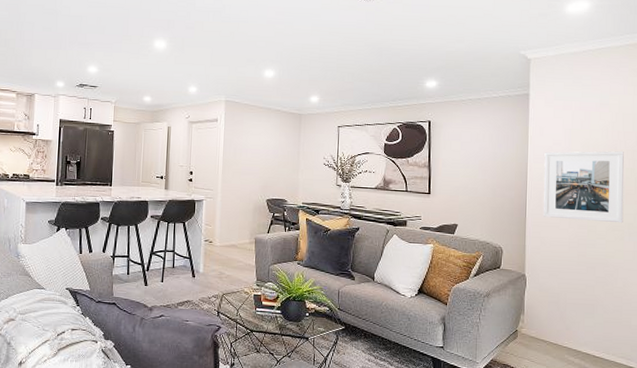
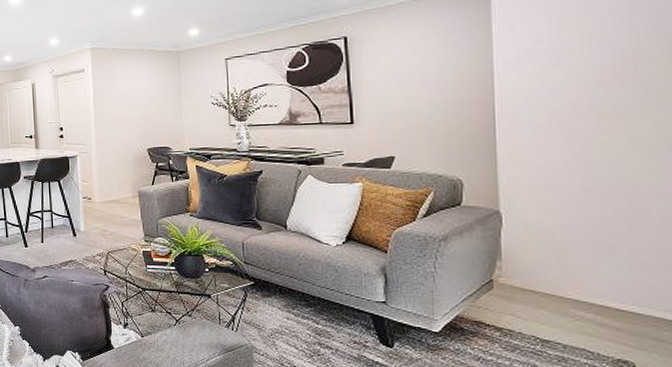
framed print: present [543,151,624,224] -> none [519,39,657,137]

